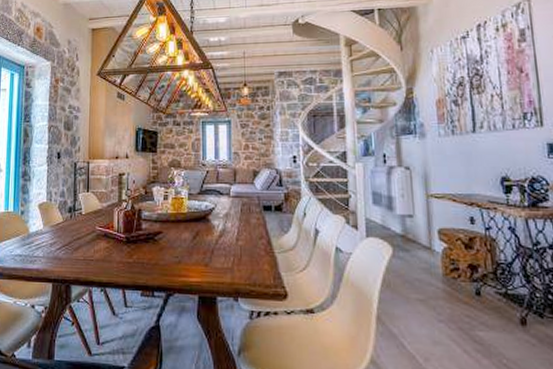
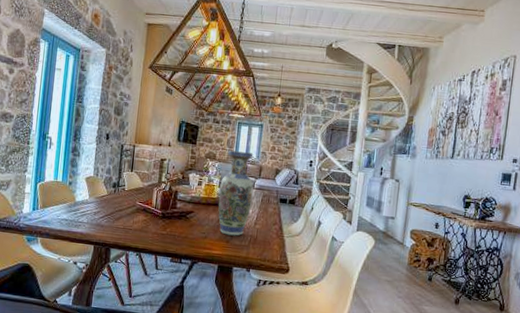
vase: none [189,155,230,258] -> present [218,150,254,236]

